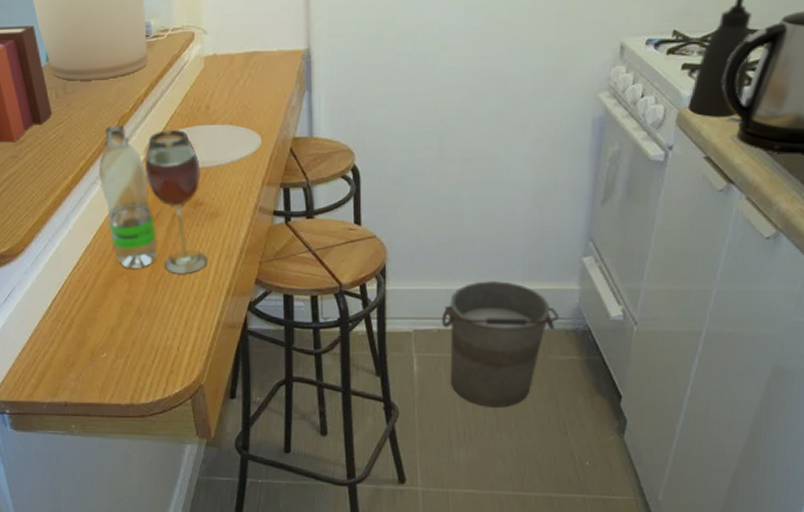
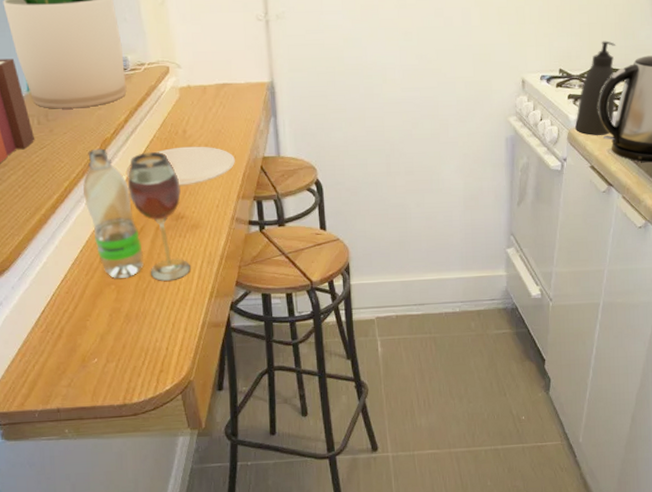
bucket: present [441,281,559,408] -> none [398,271,492,378]

